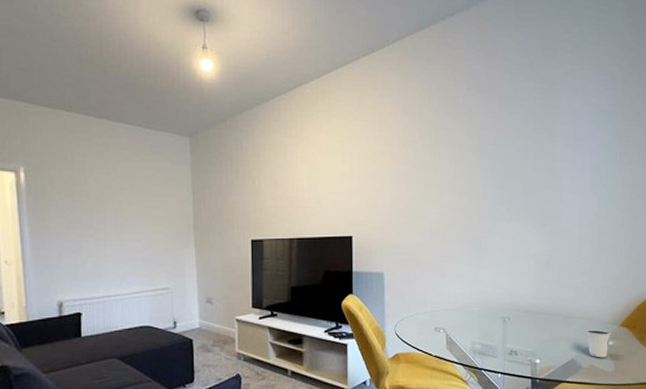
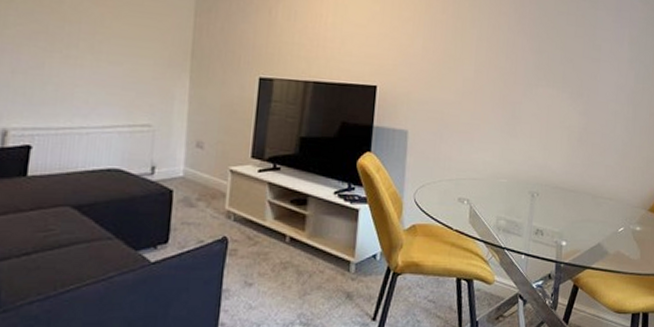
dixie cup: present [586,329,611,358] -> none [615,212,639,244]

